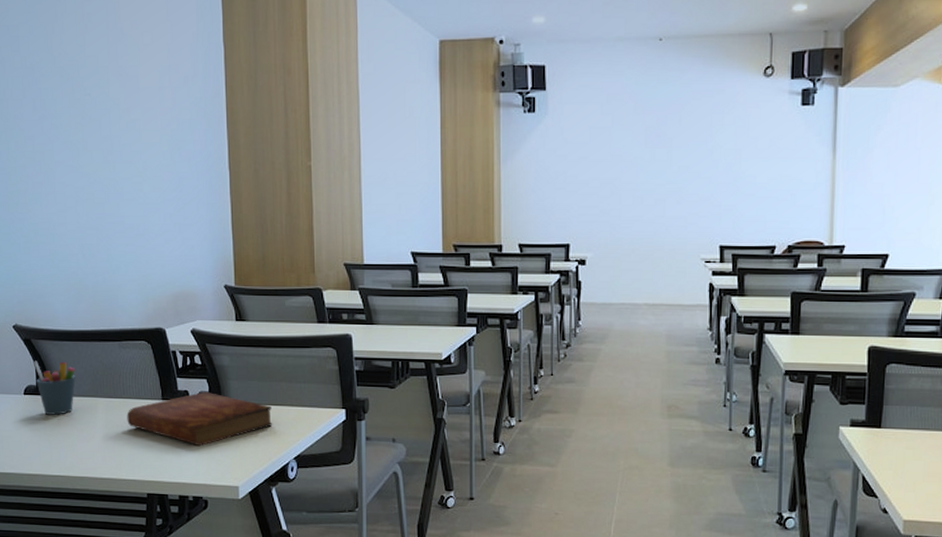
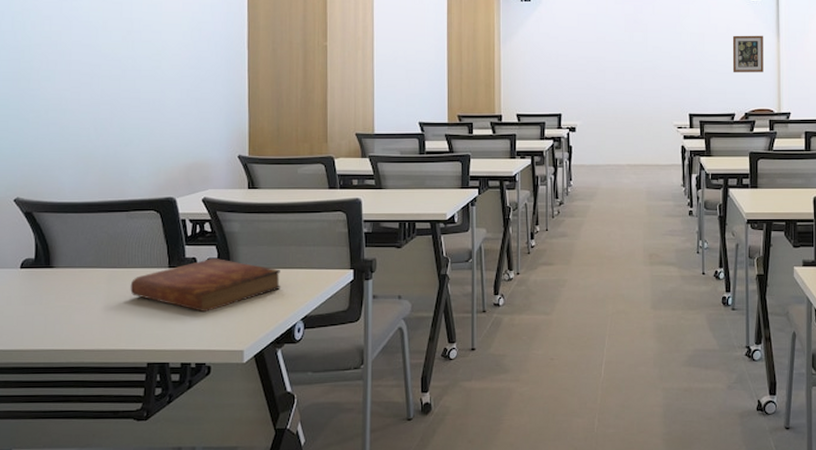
pen holder: present [33,361,76,415] -> none [32,233,78,288]
wall art: none [775,151,815,196] -> present [732,35,763,72]

